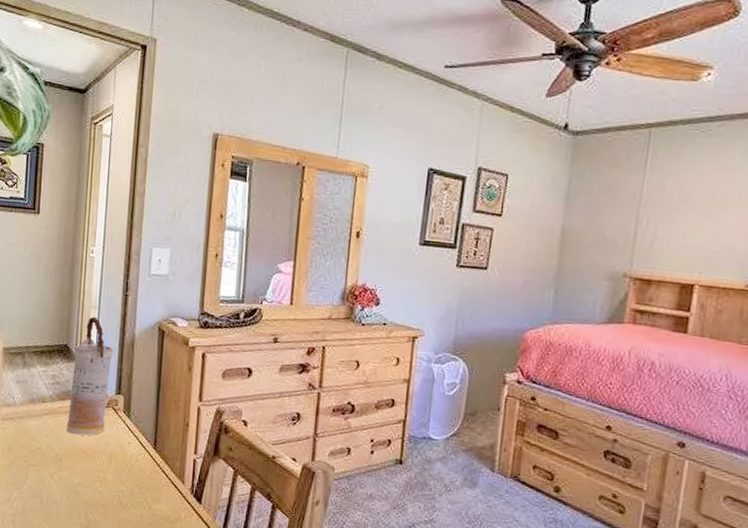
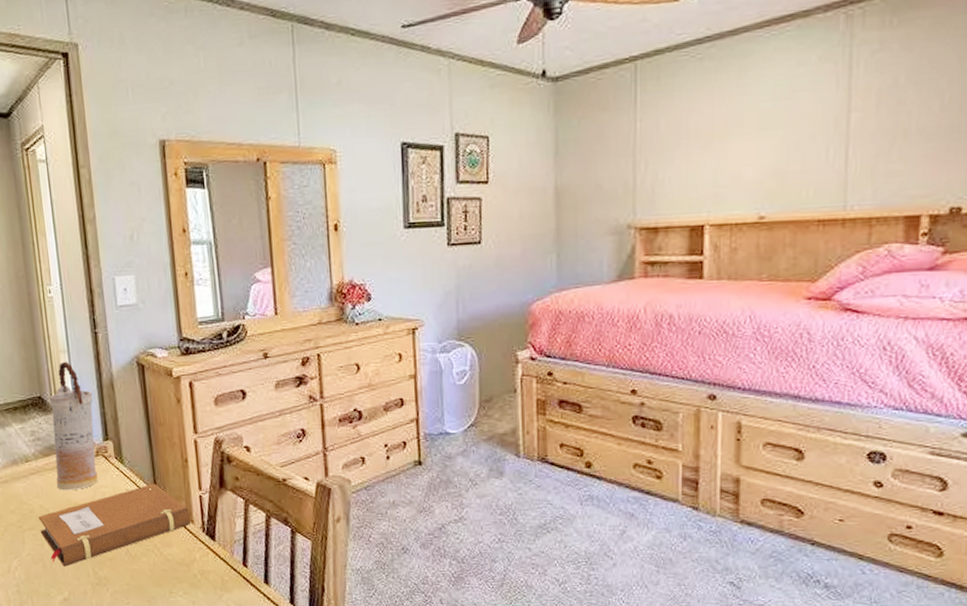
notebook: none [43,441,183,506] -> present [38,483,192,567]

